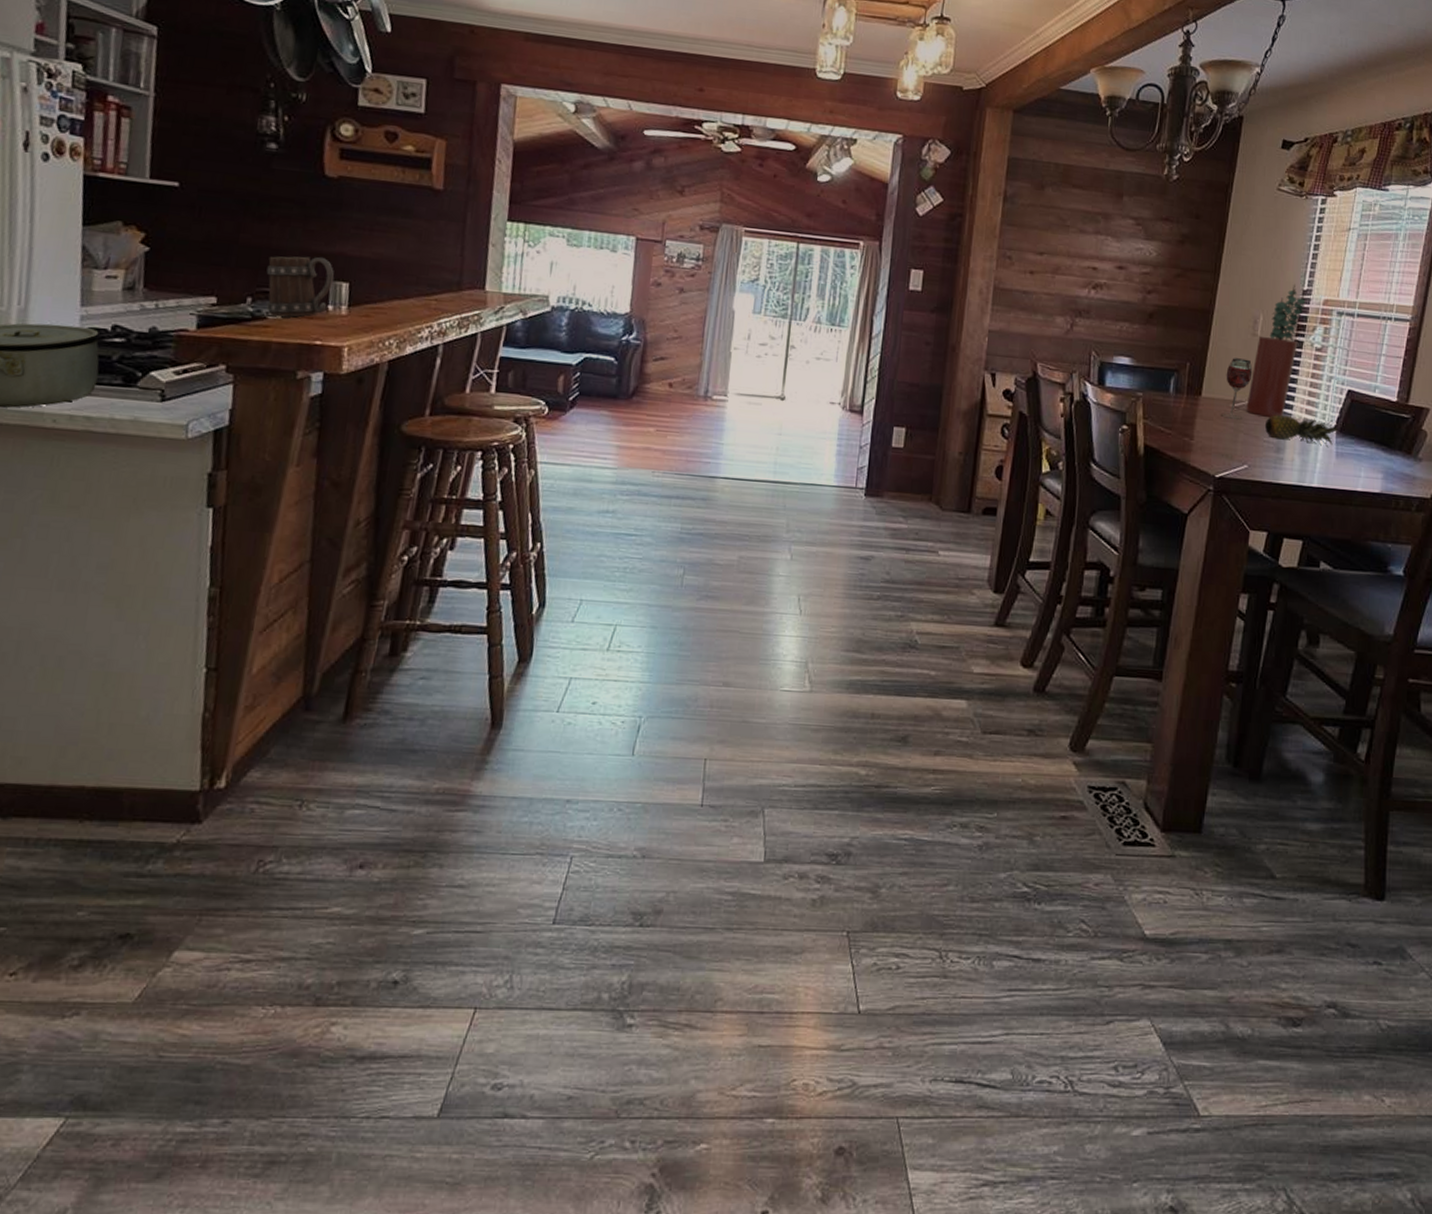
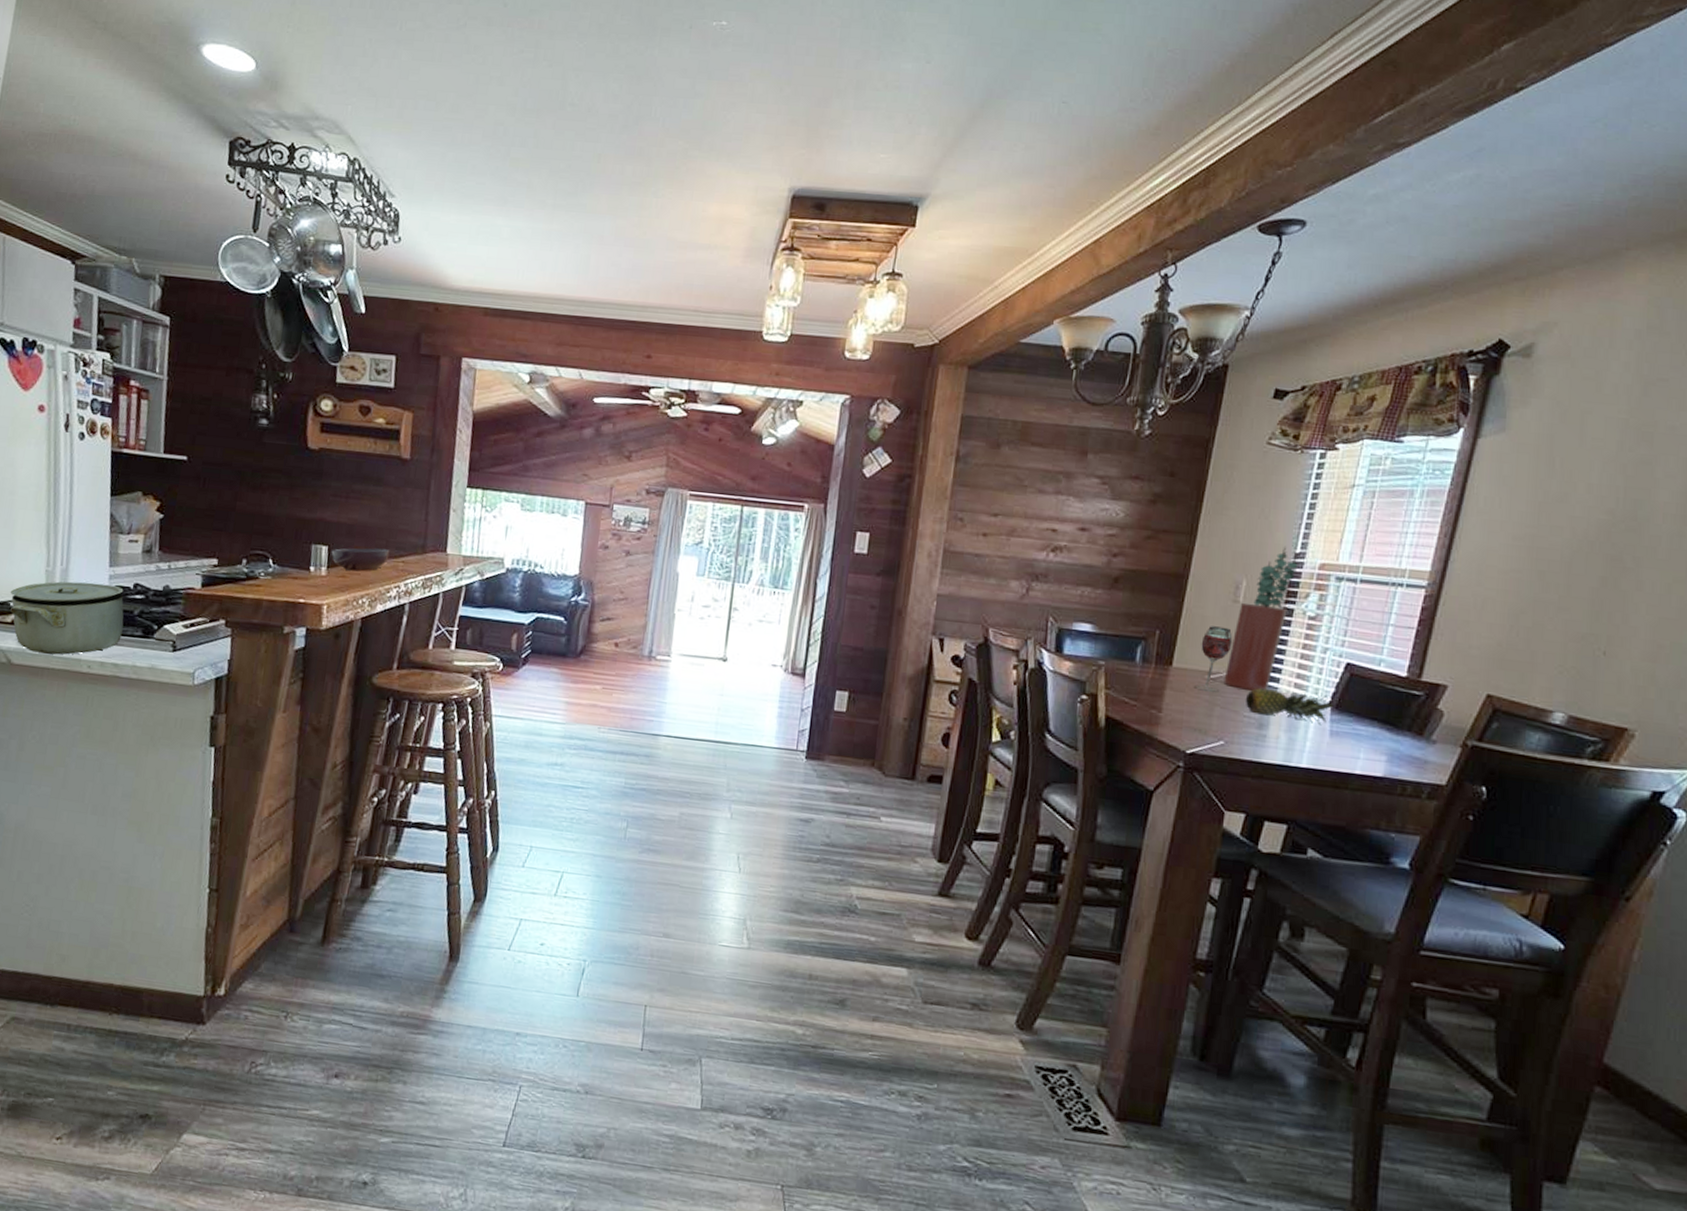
beer mug: present [266,256,335,318] -> none [258,522,316,578]
bowl: none [352,285,421,311] -> present [331,548,390,572]

